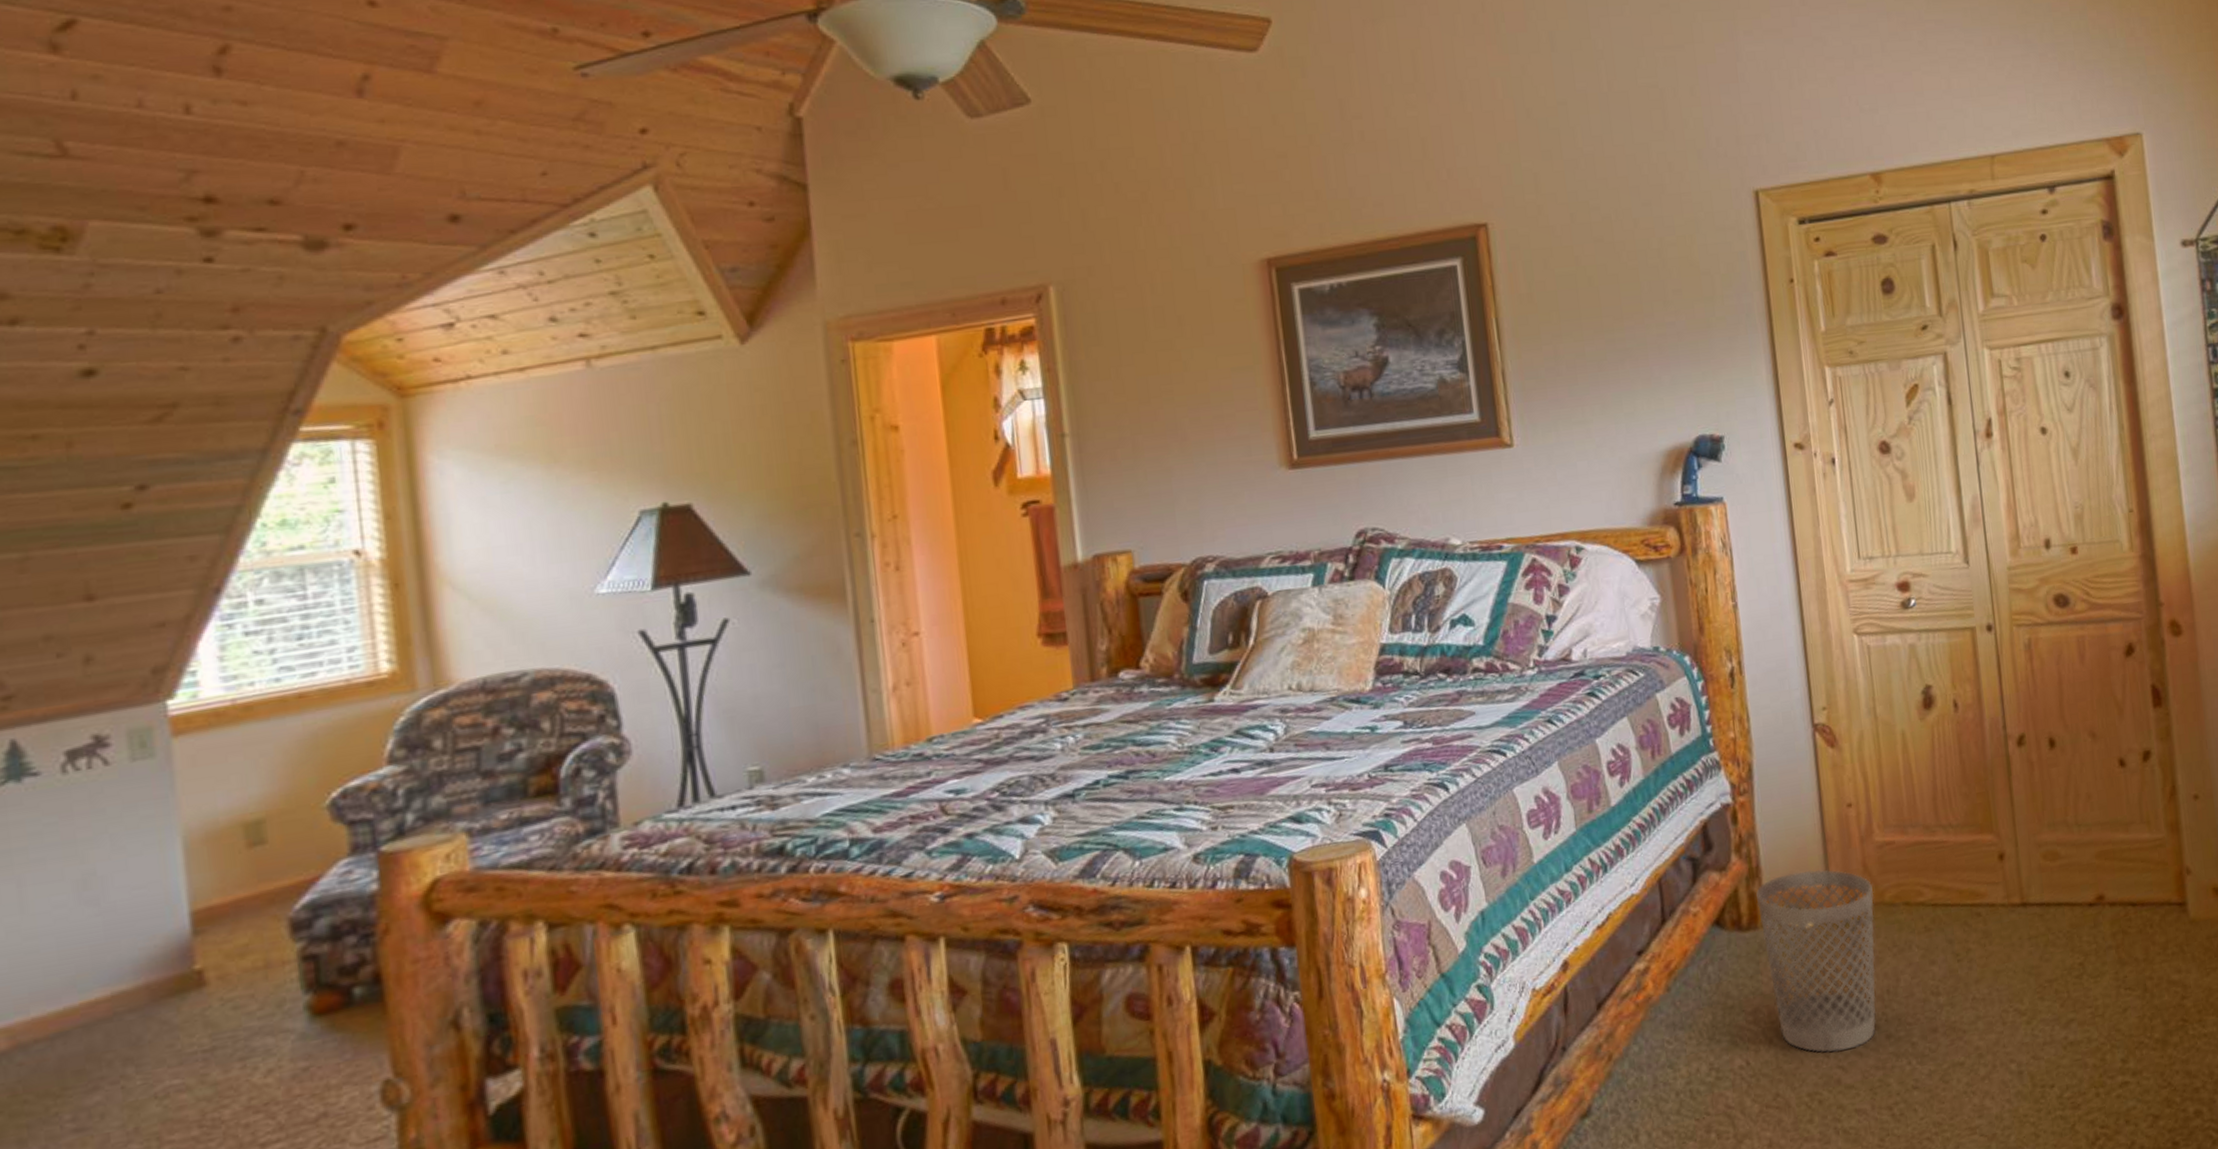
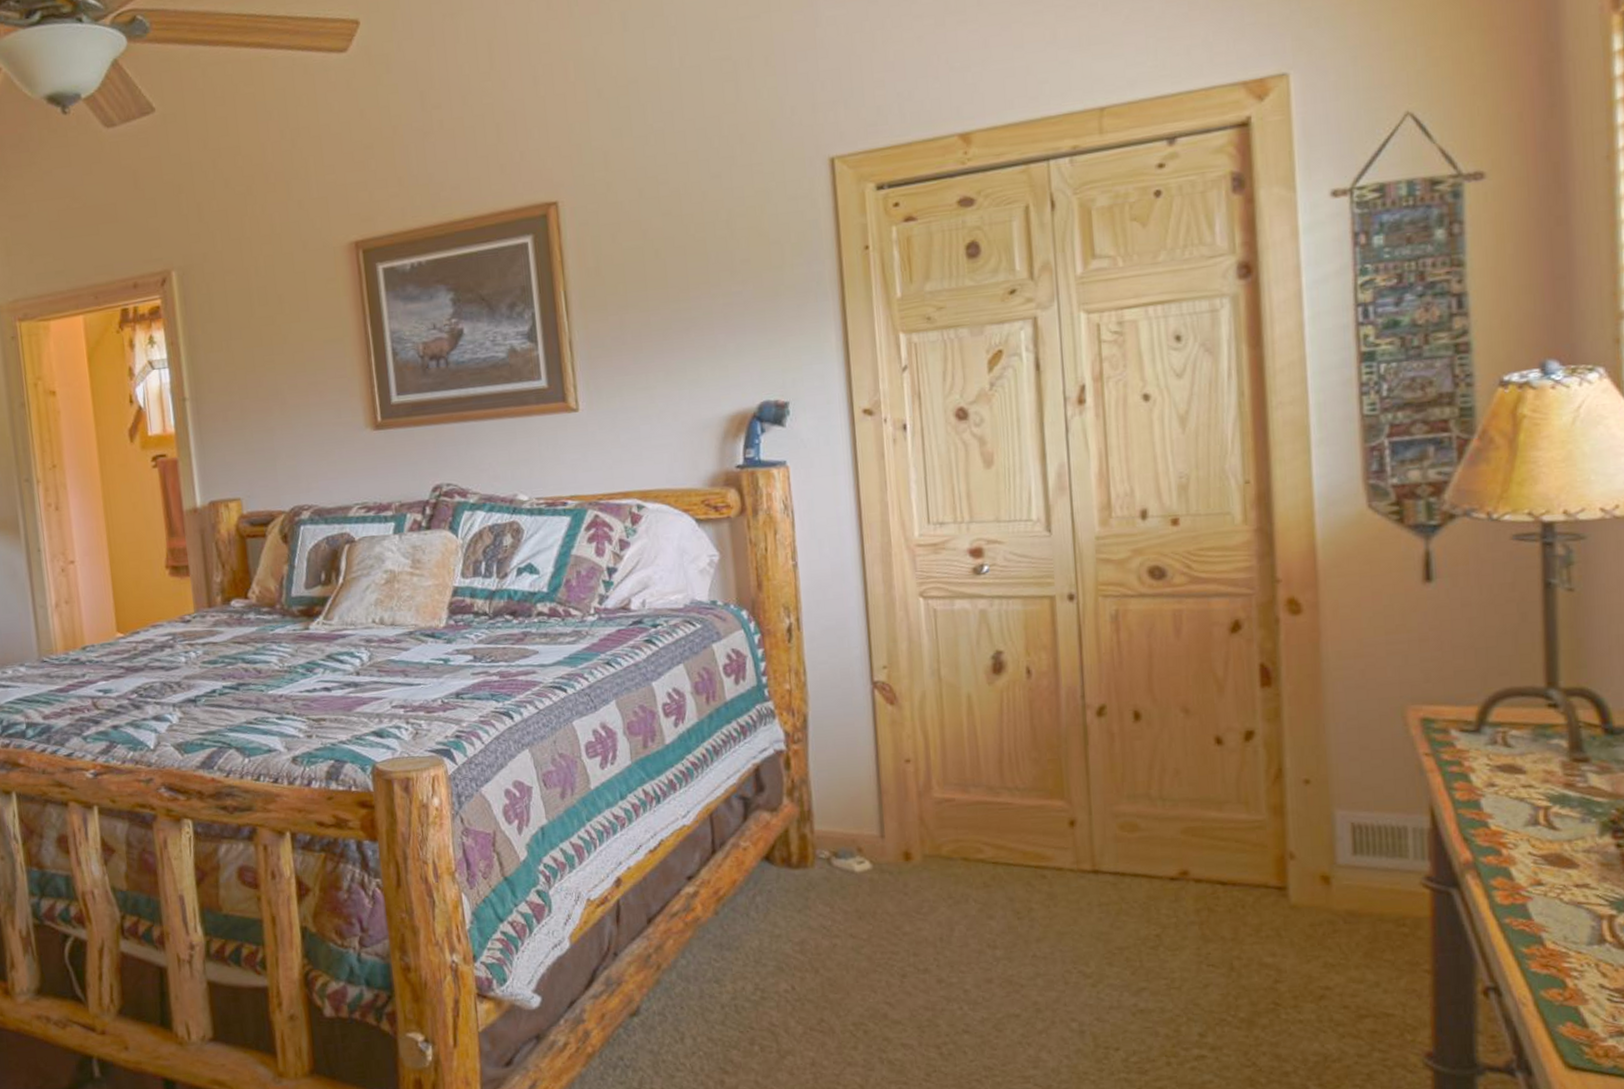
wastebasket: present [1756,869,1877,1053] -> none [807,818,930,989]

